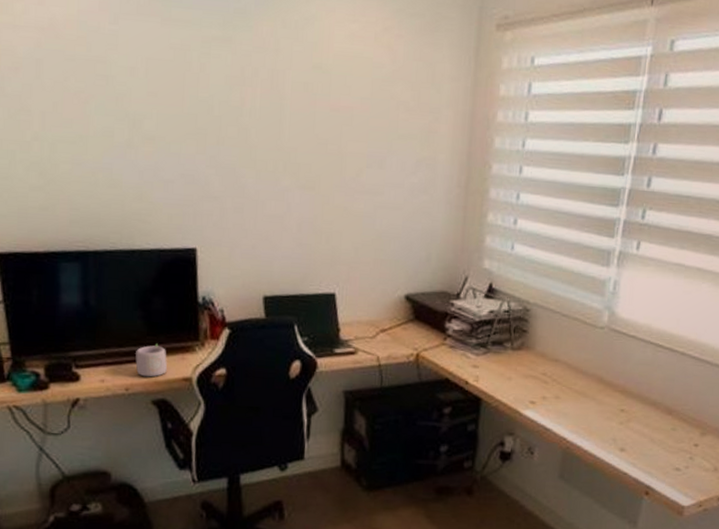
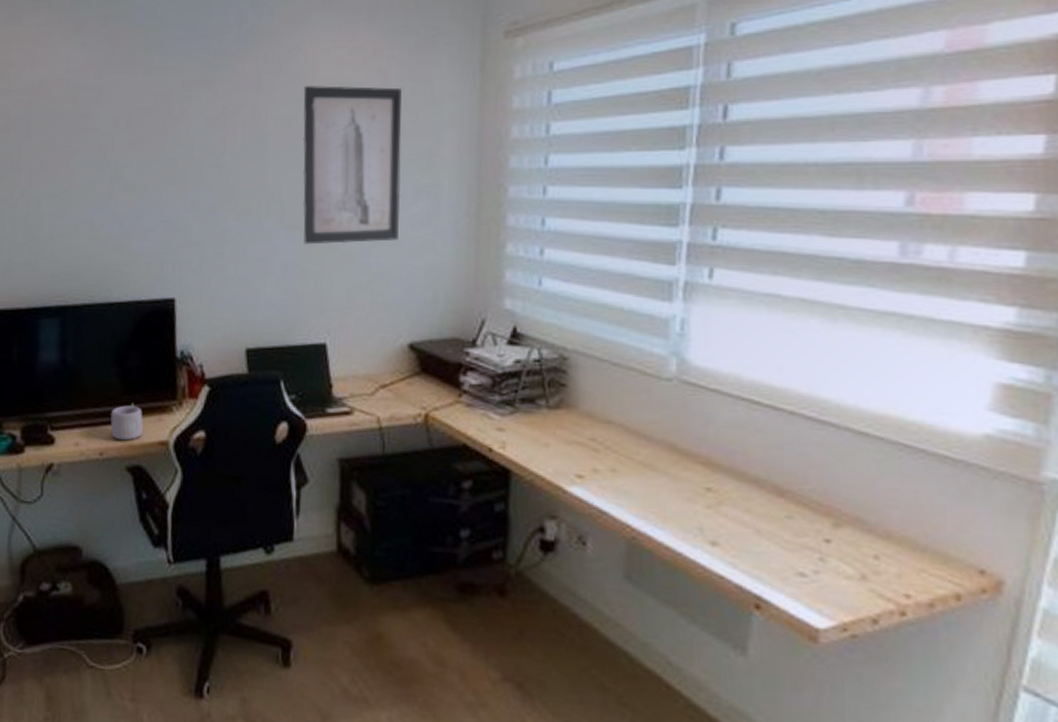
wall art: none [316,54,407,206] -> present [302,85,402,245]

